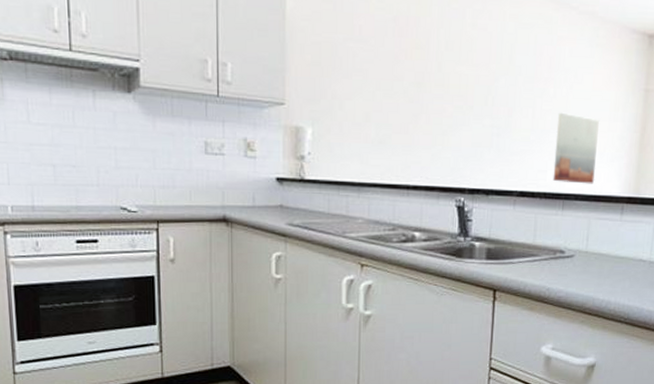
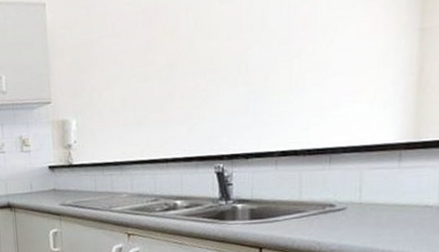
wall art: present [553,112,599,184] -> none [317,67,366,137]

